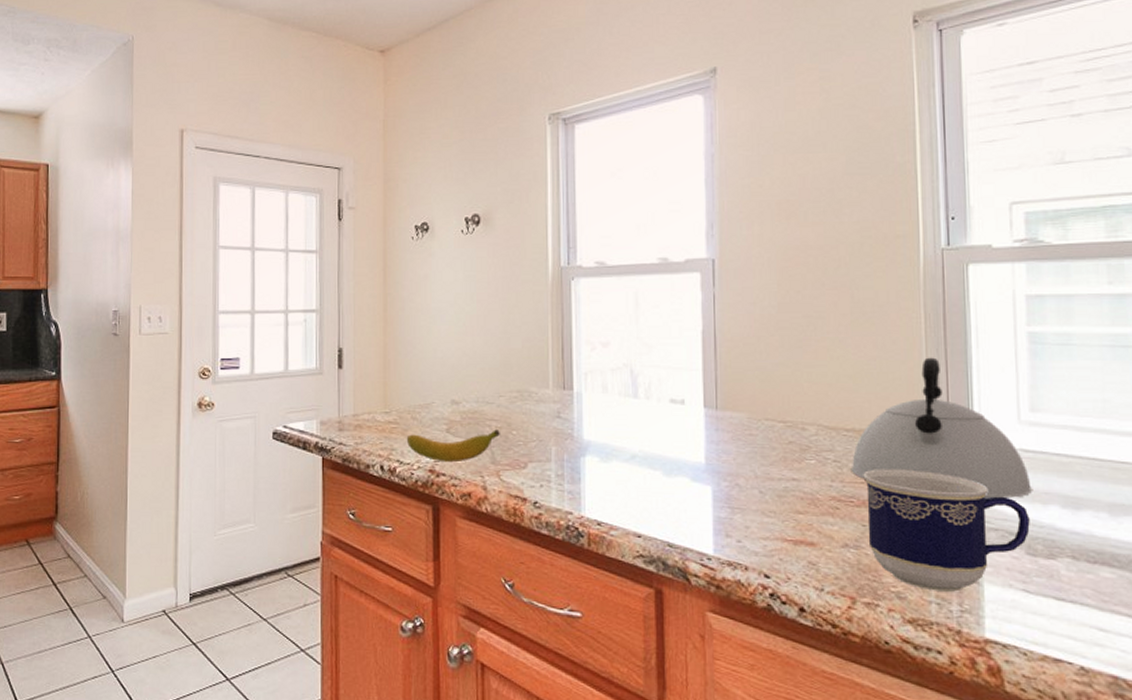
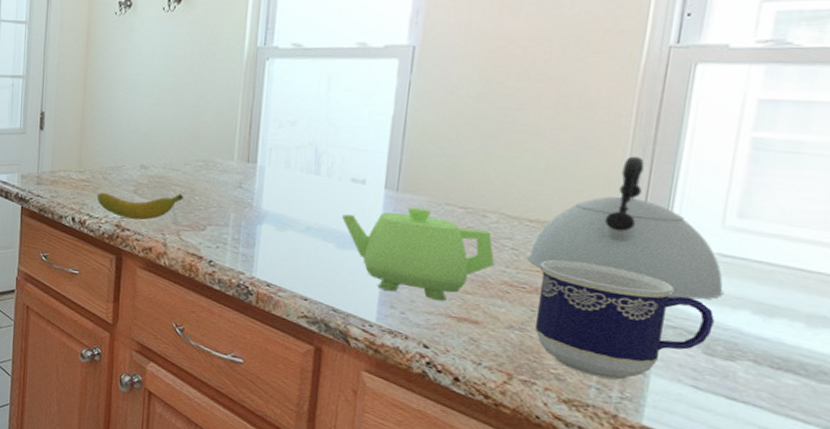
teapot: none [666,425,820,523] -> present [342,207,495,301]

